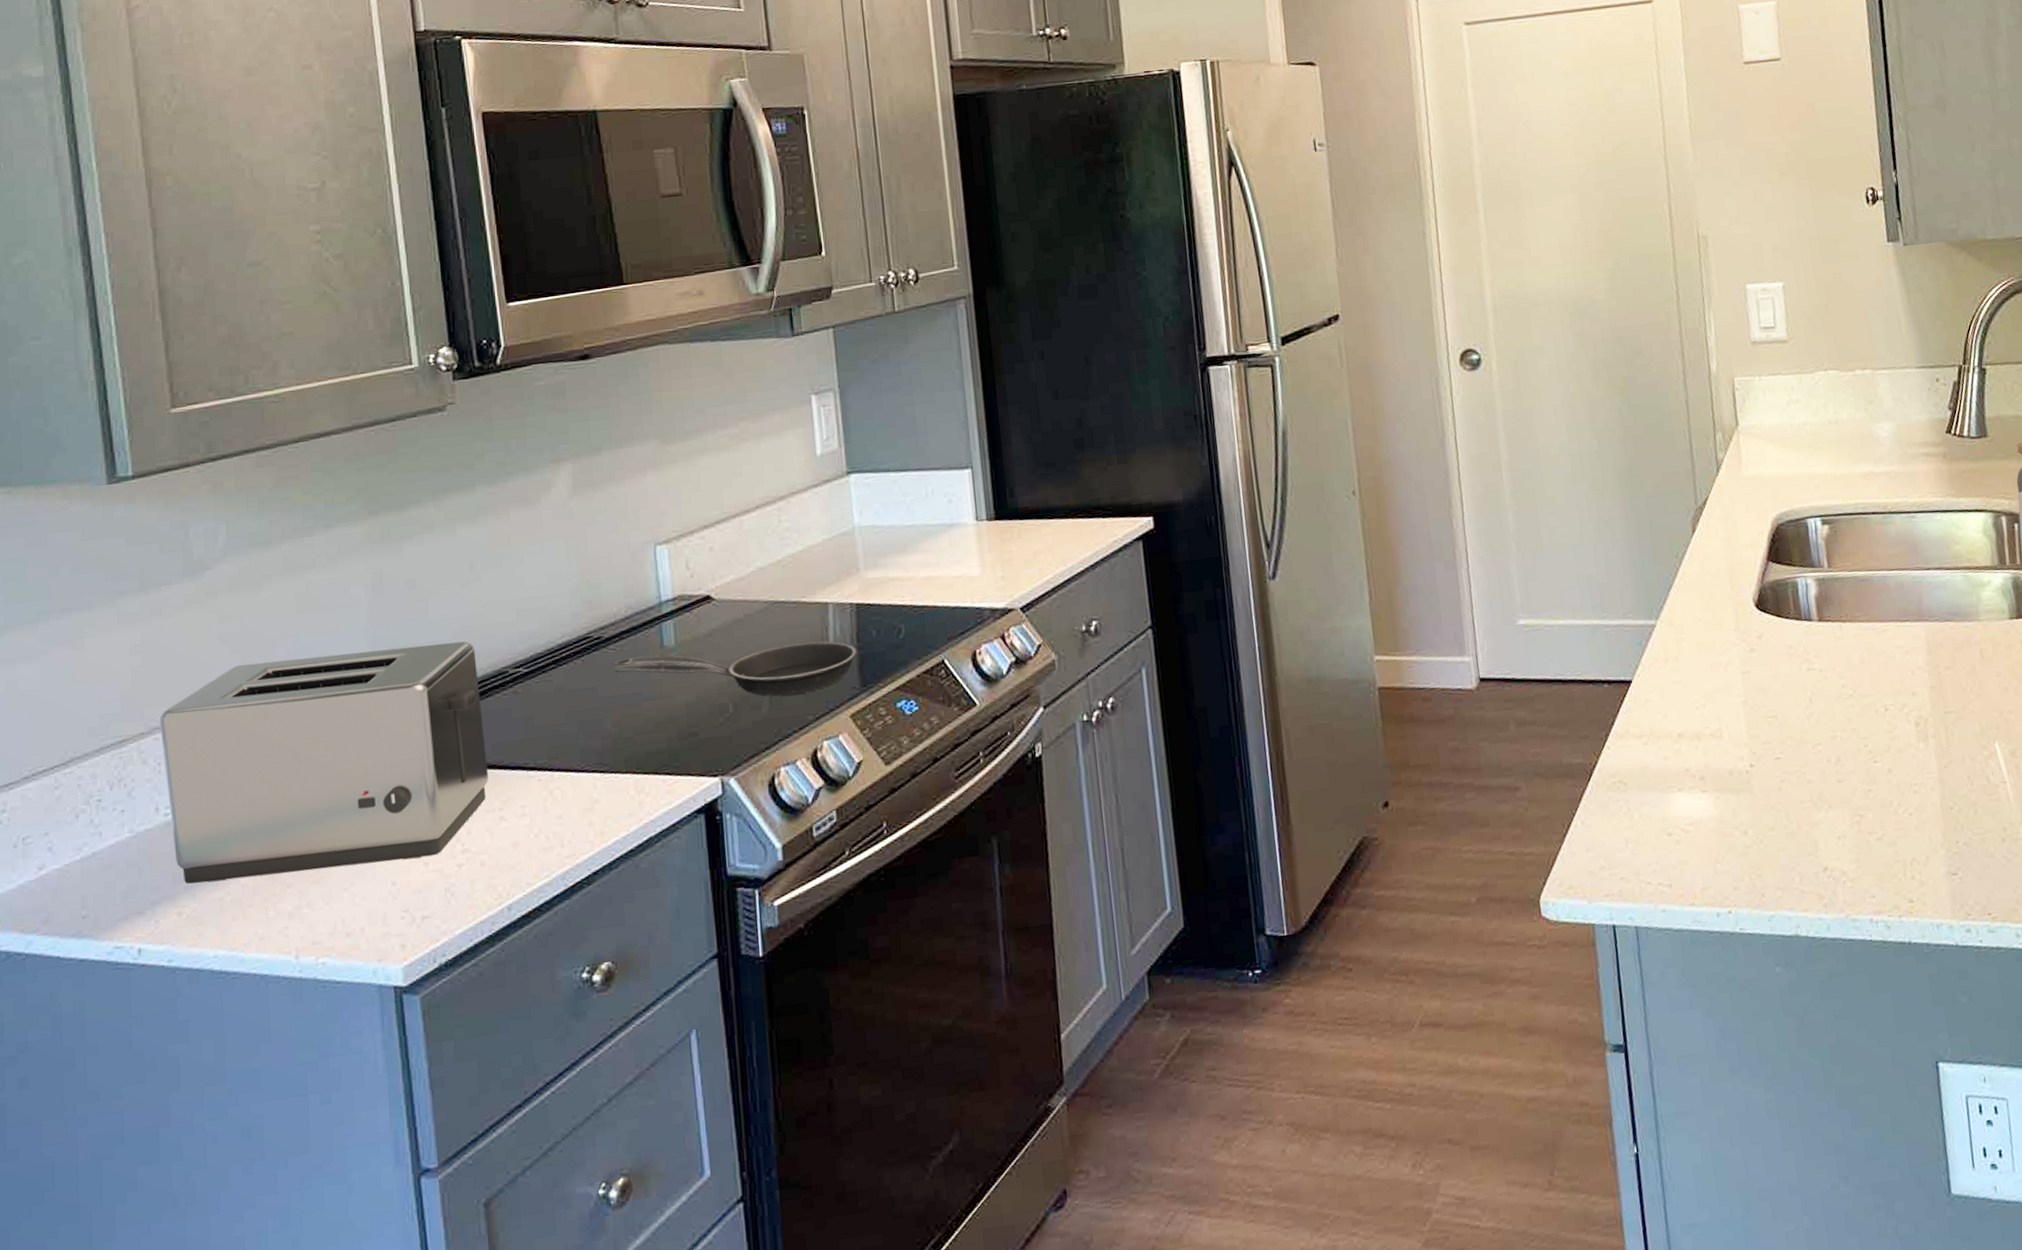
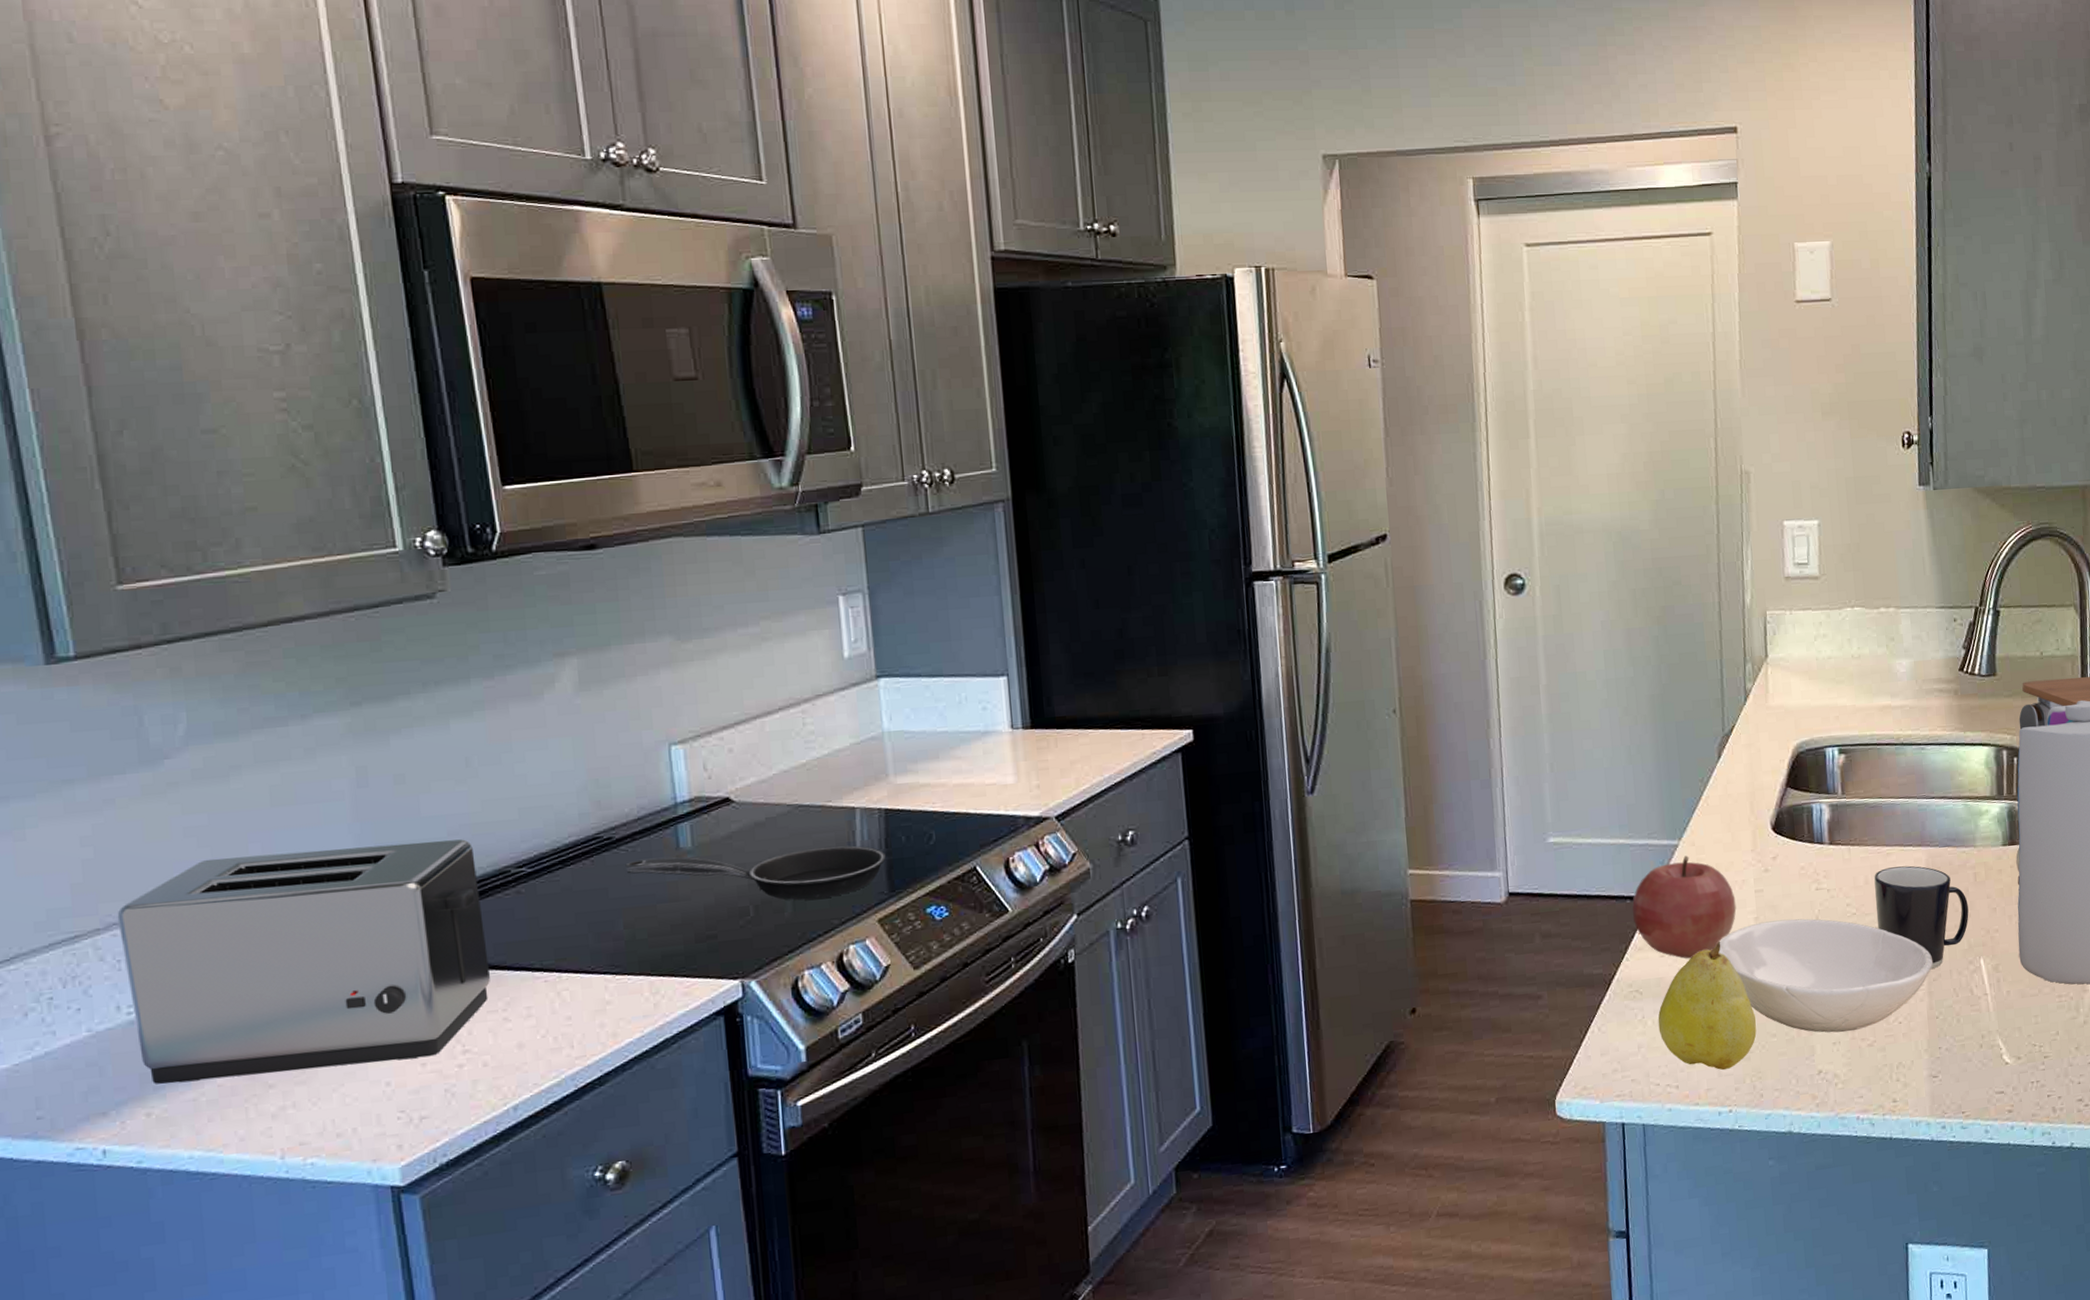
fruit: none [1610,636,1723,747] -> present [1632,855,1737,959]
fruit: none [1644,726,1753,867] -> present [1658,941,1757,1070]
soup bowl: none [1703,701,1943,826] -> present [1716,918,1934,1033]
mug: none [1870,642,1978,754] -> present [1874,865,1969,969]

